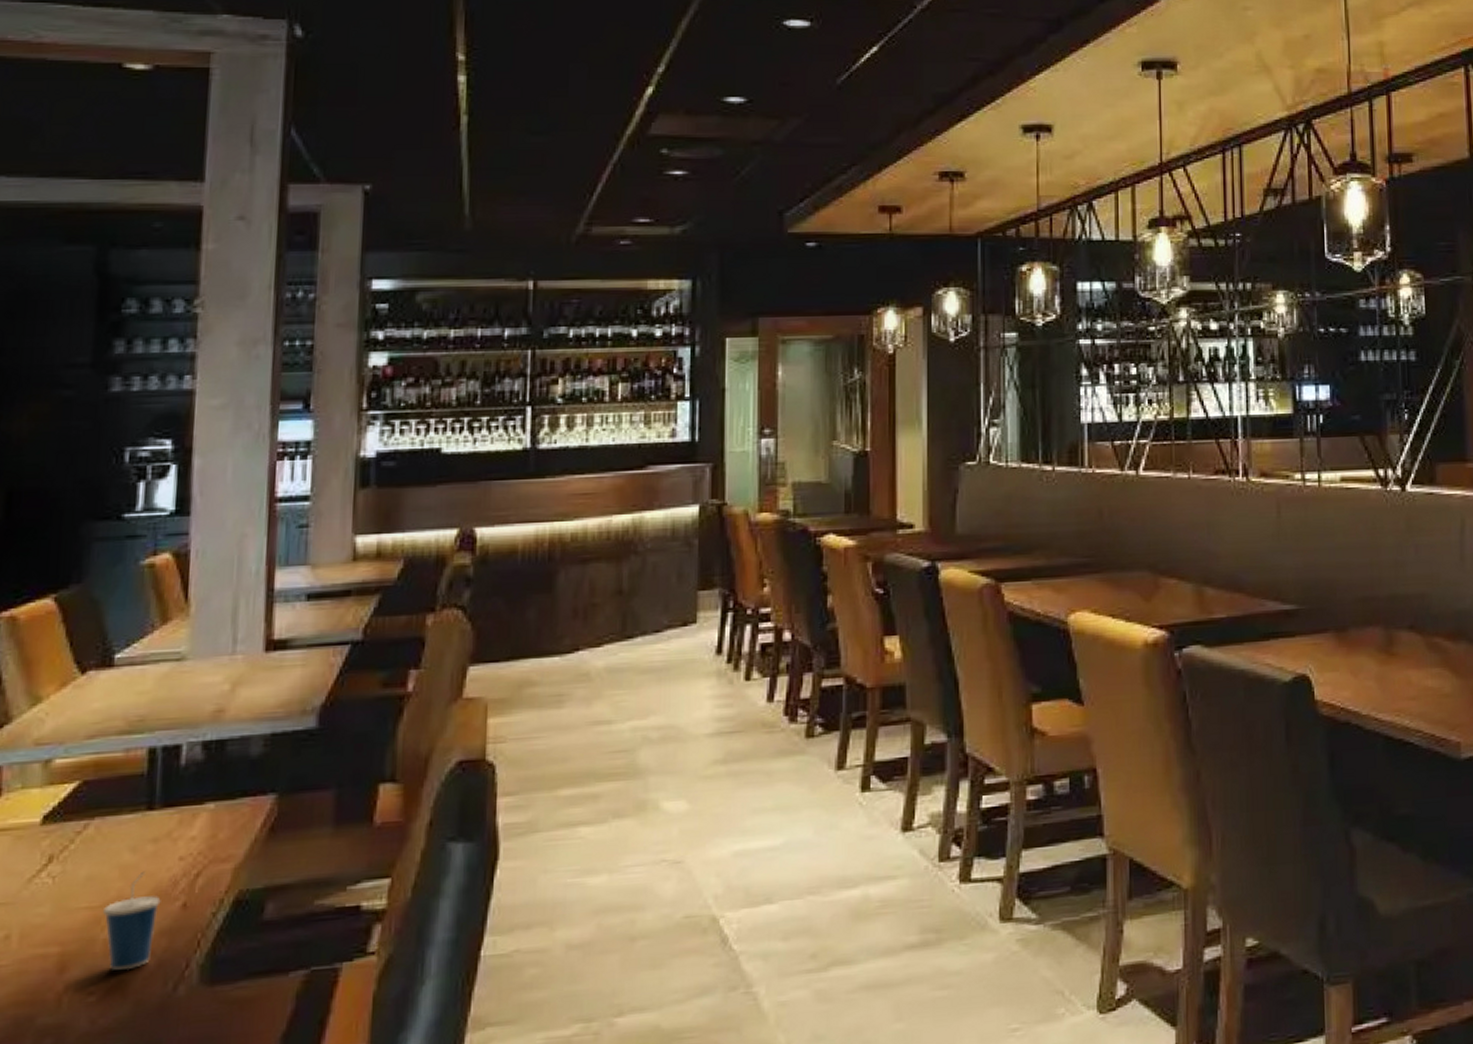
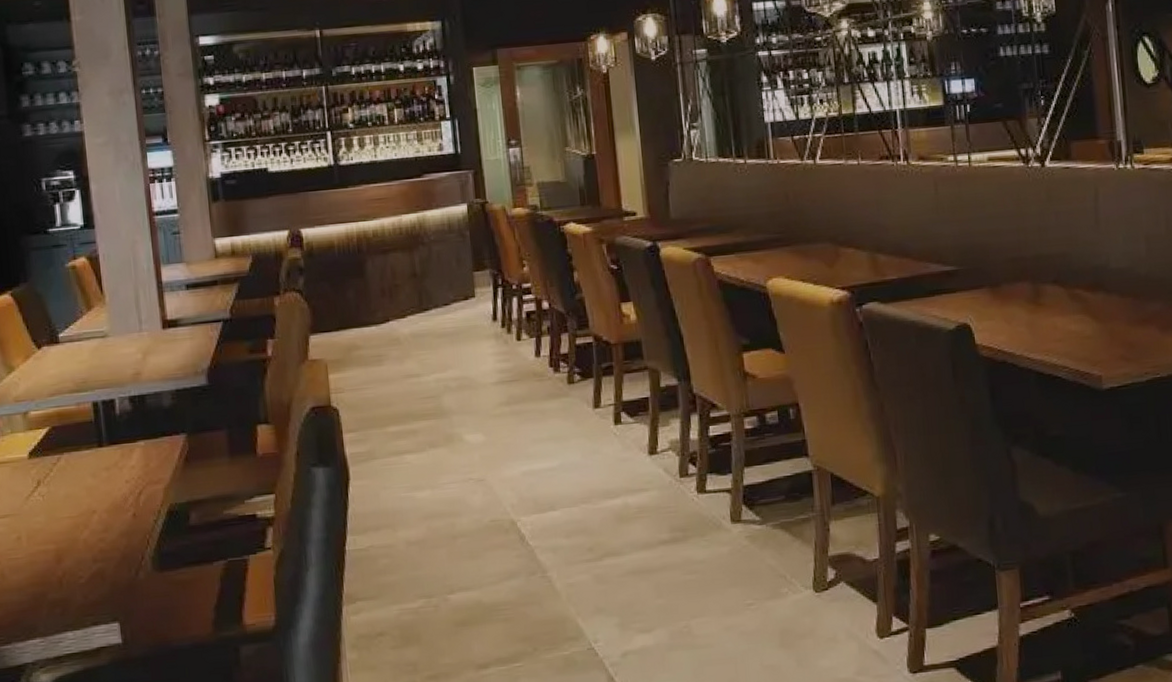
cup: present [103,871,161,970] -> none [80,491,118,561]

